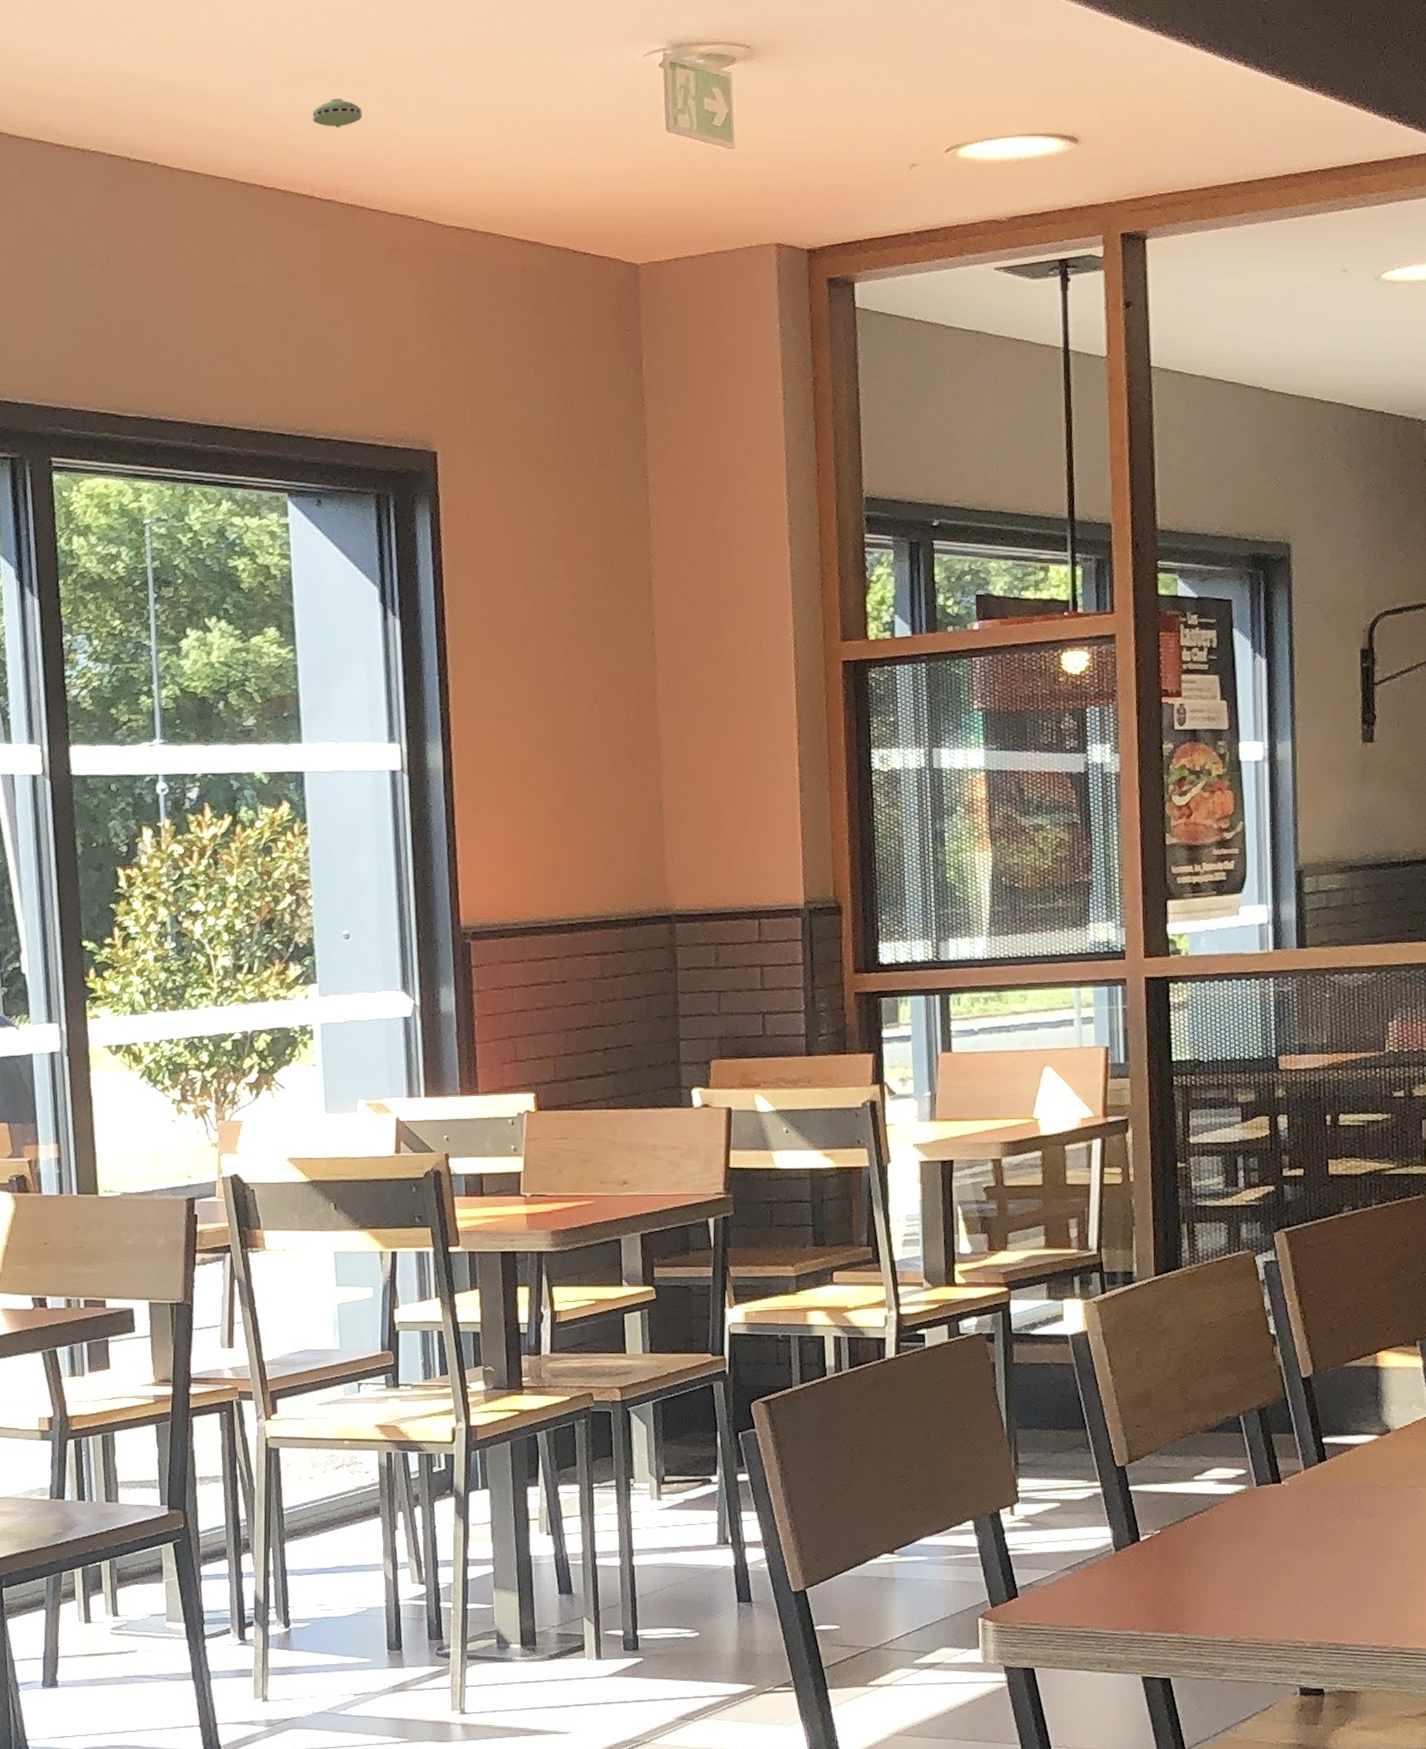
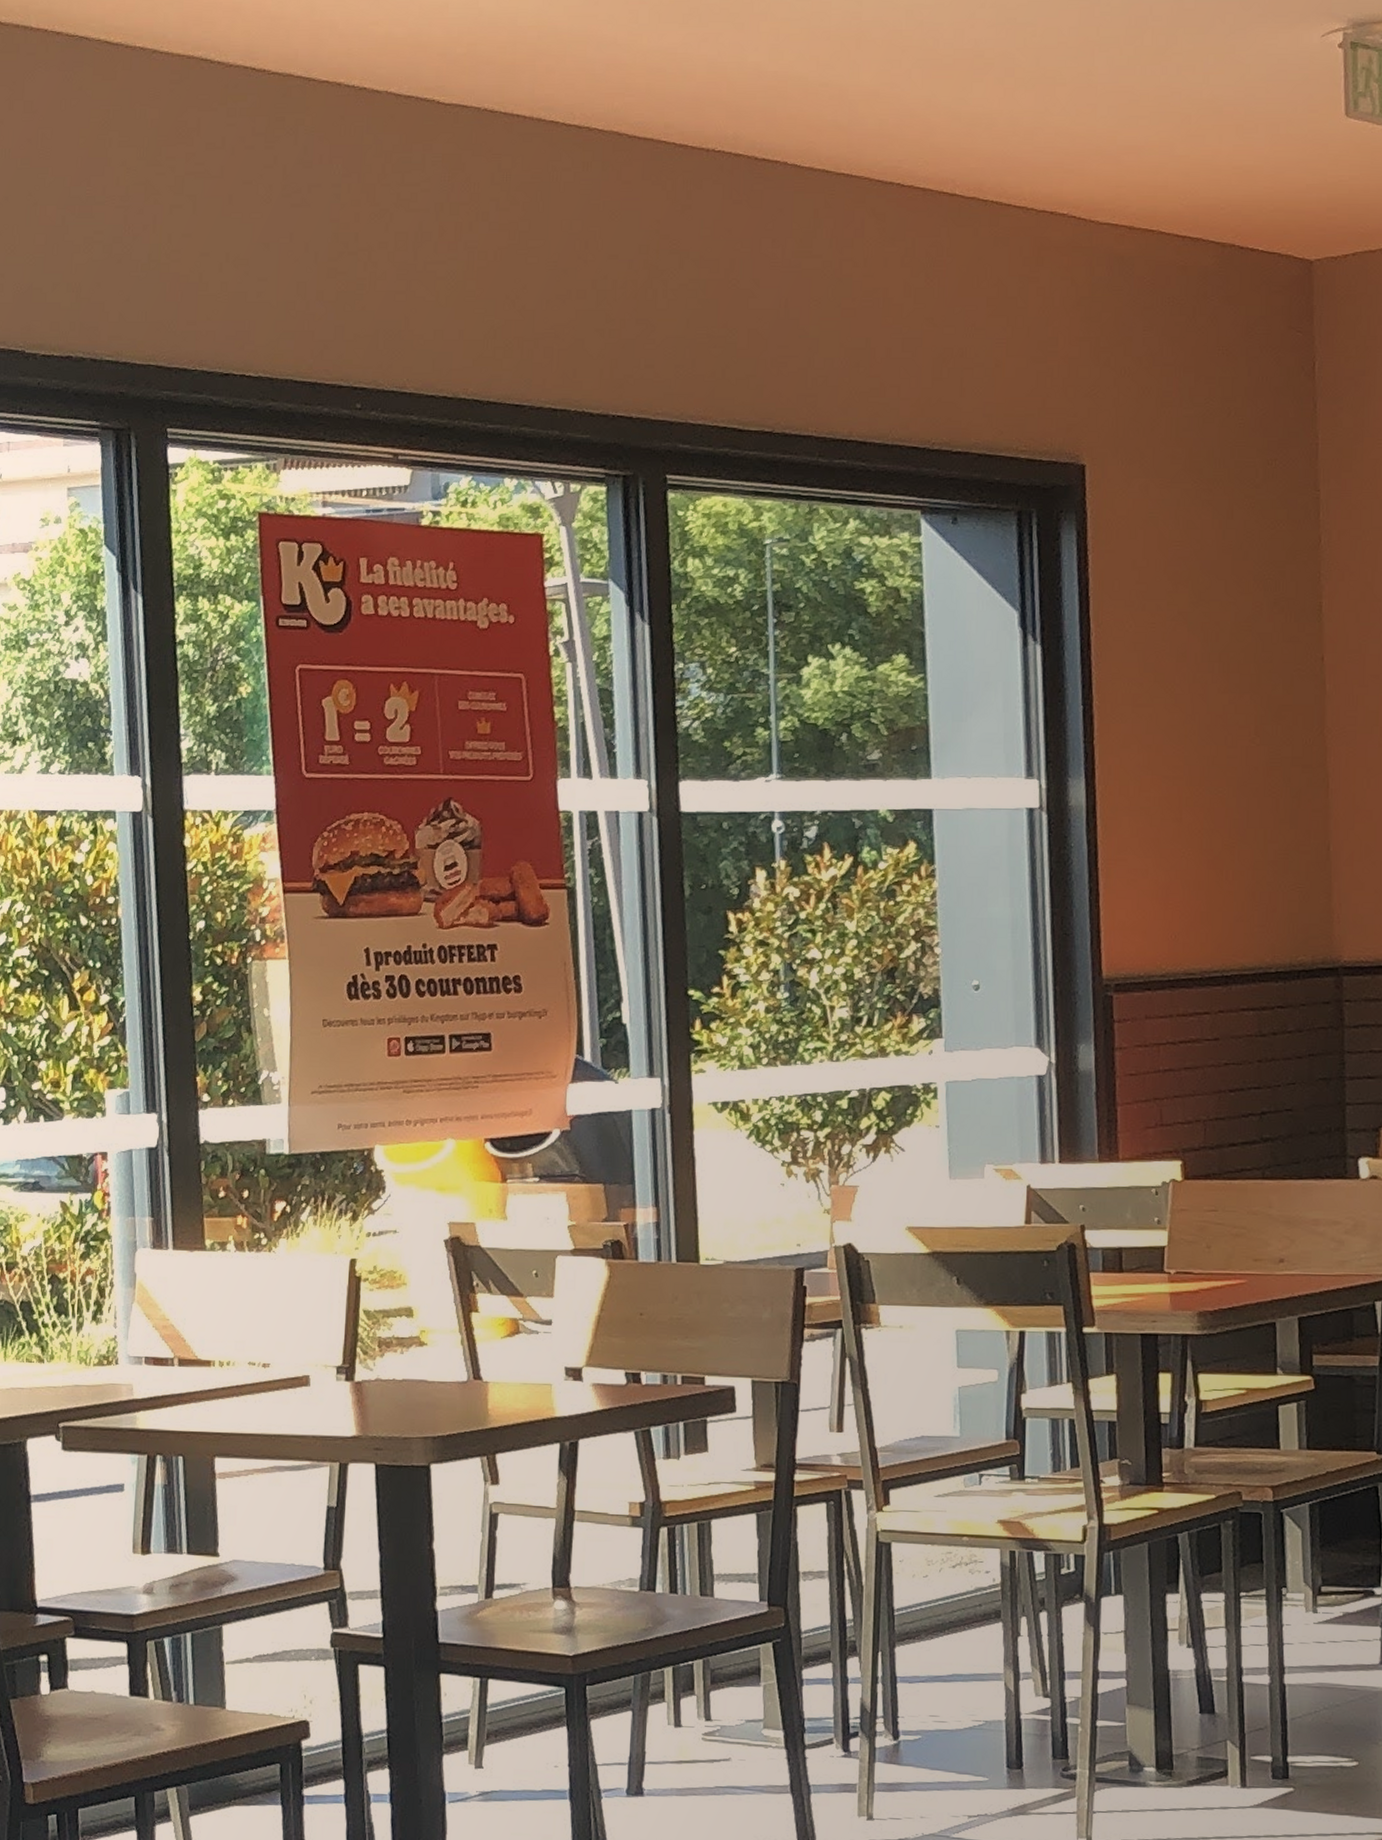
smoke detector: present [312,98,362,128] -> none [955,89,1010,121]

